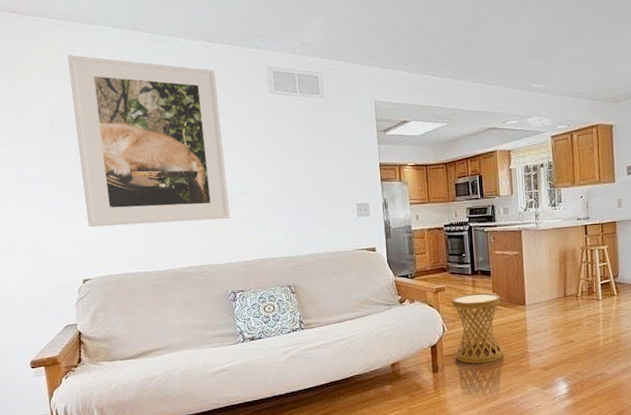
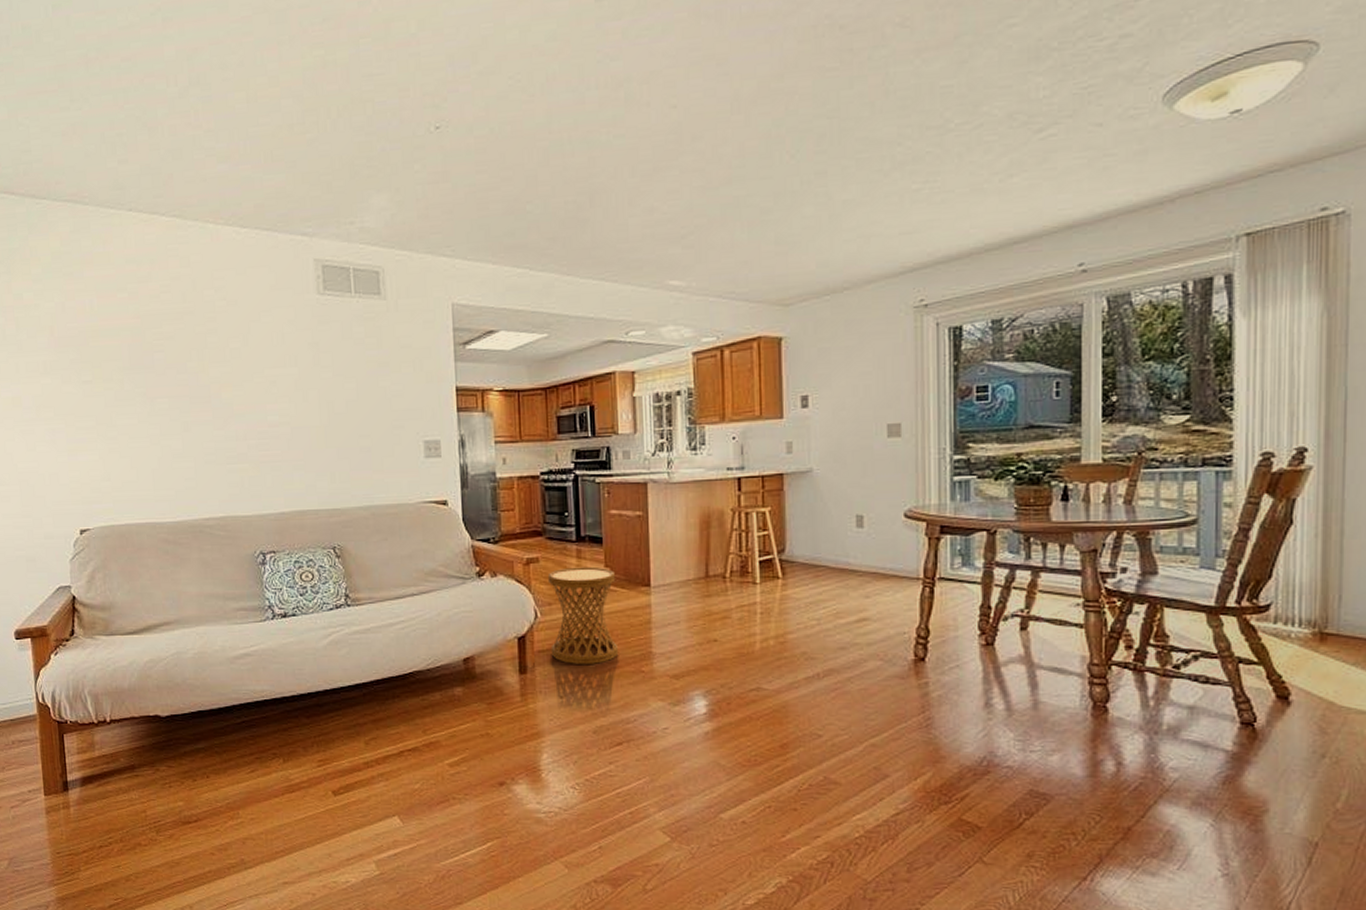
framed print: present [67,55,230,228] -> none [72,246,262,464]

